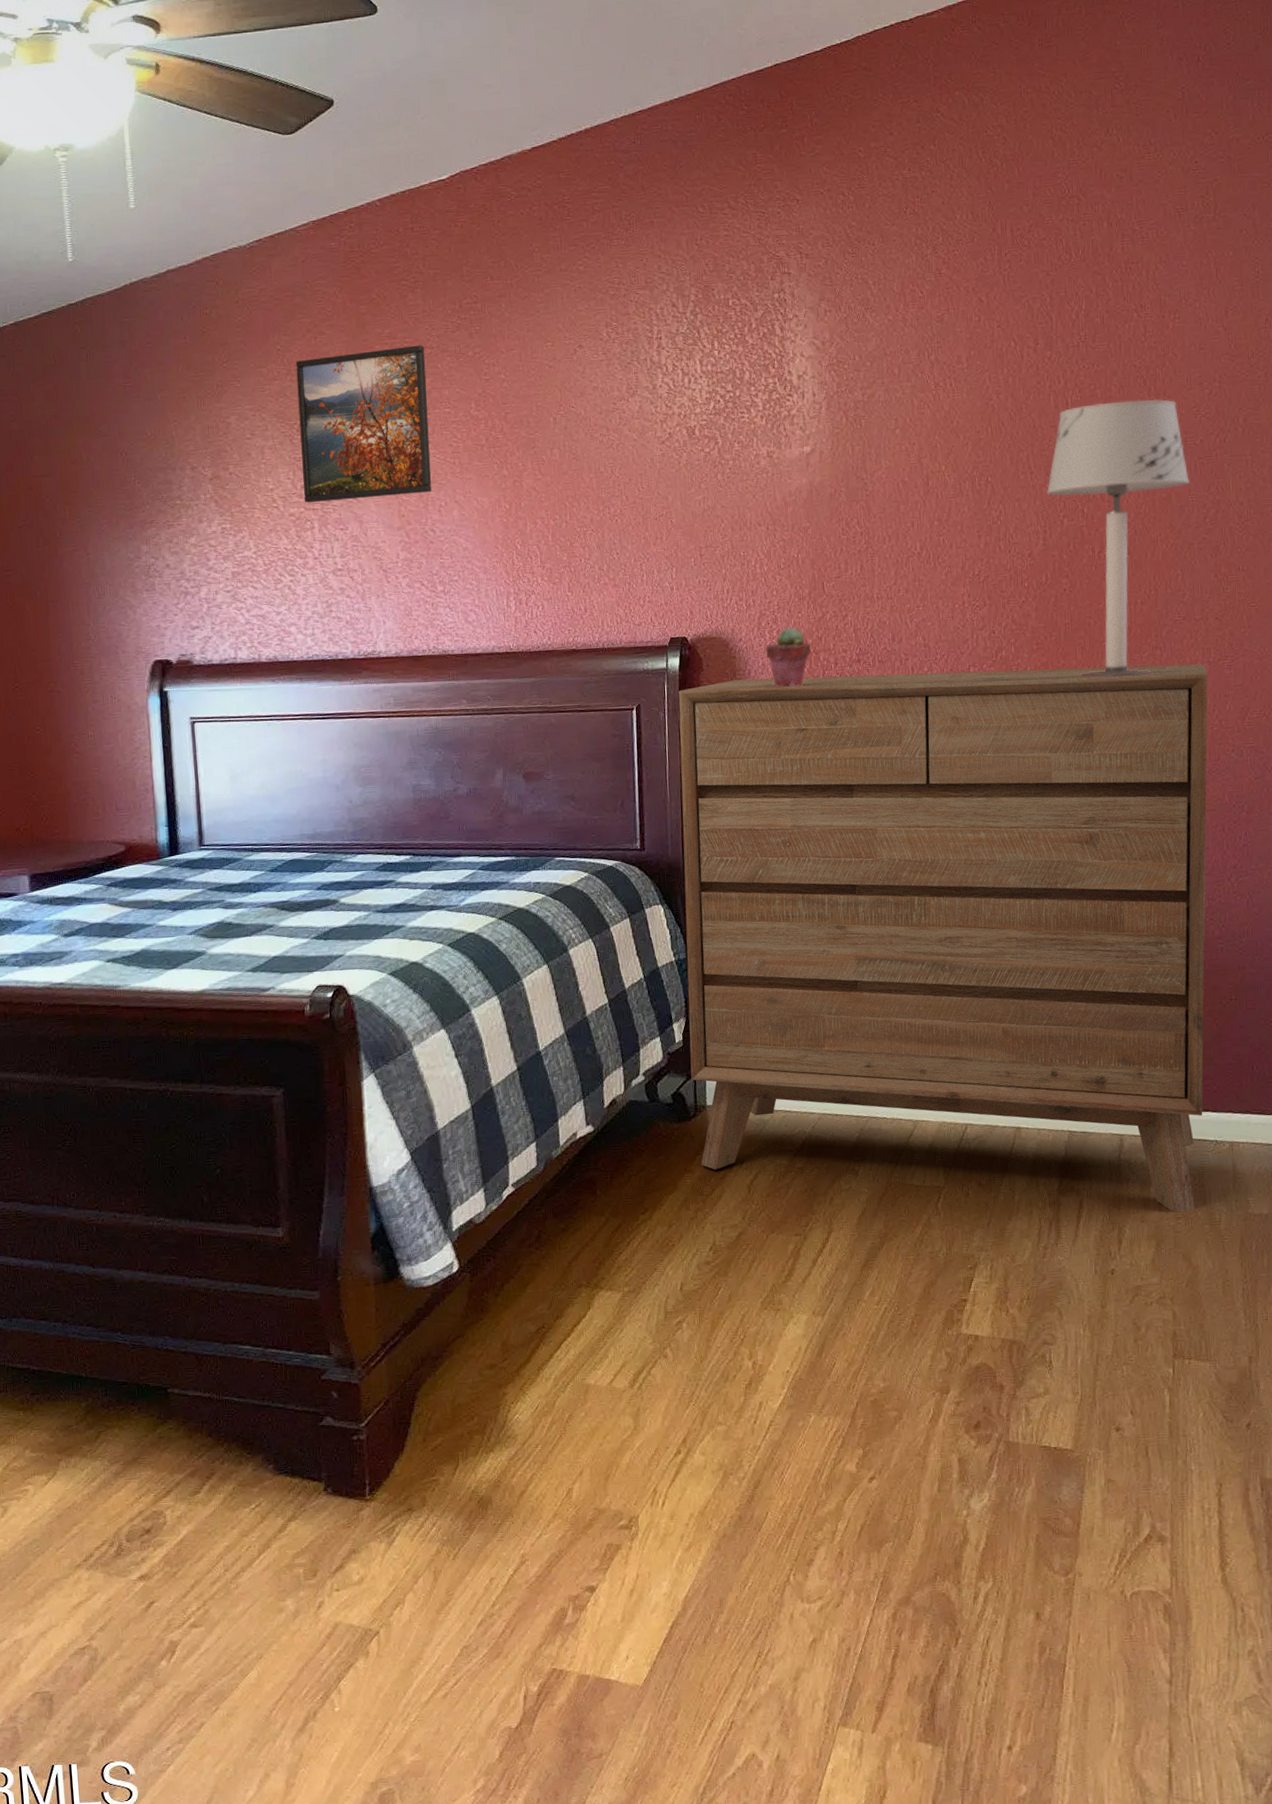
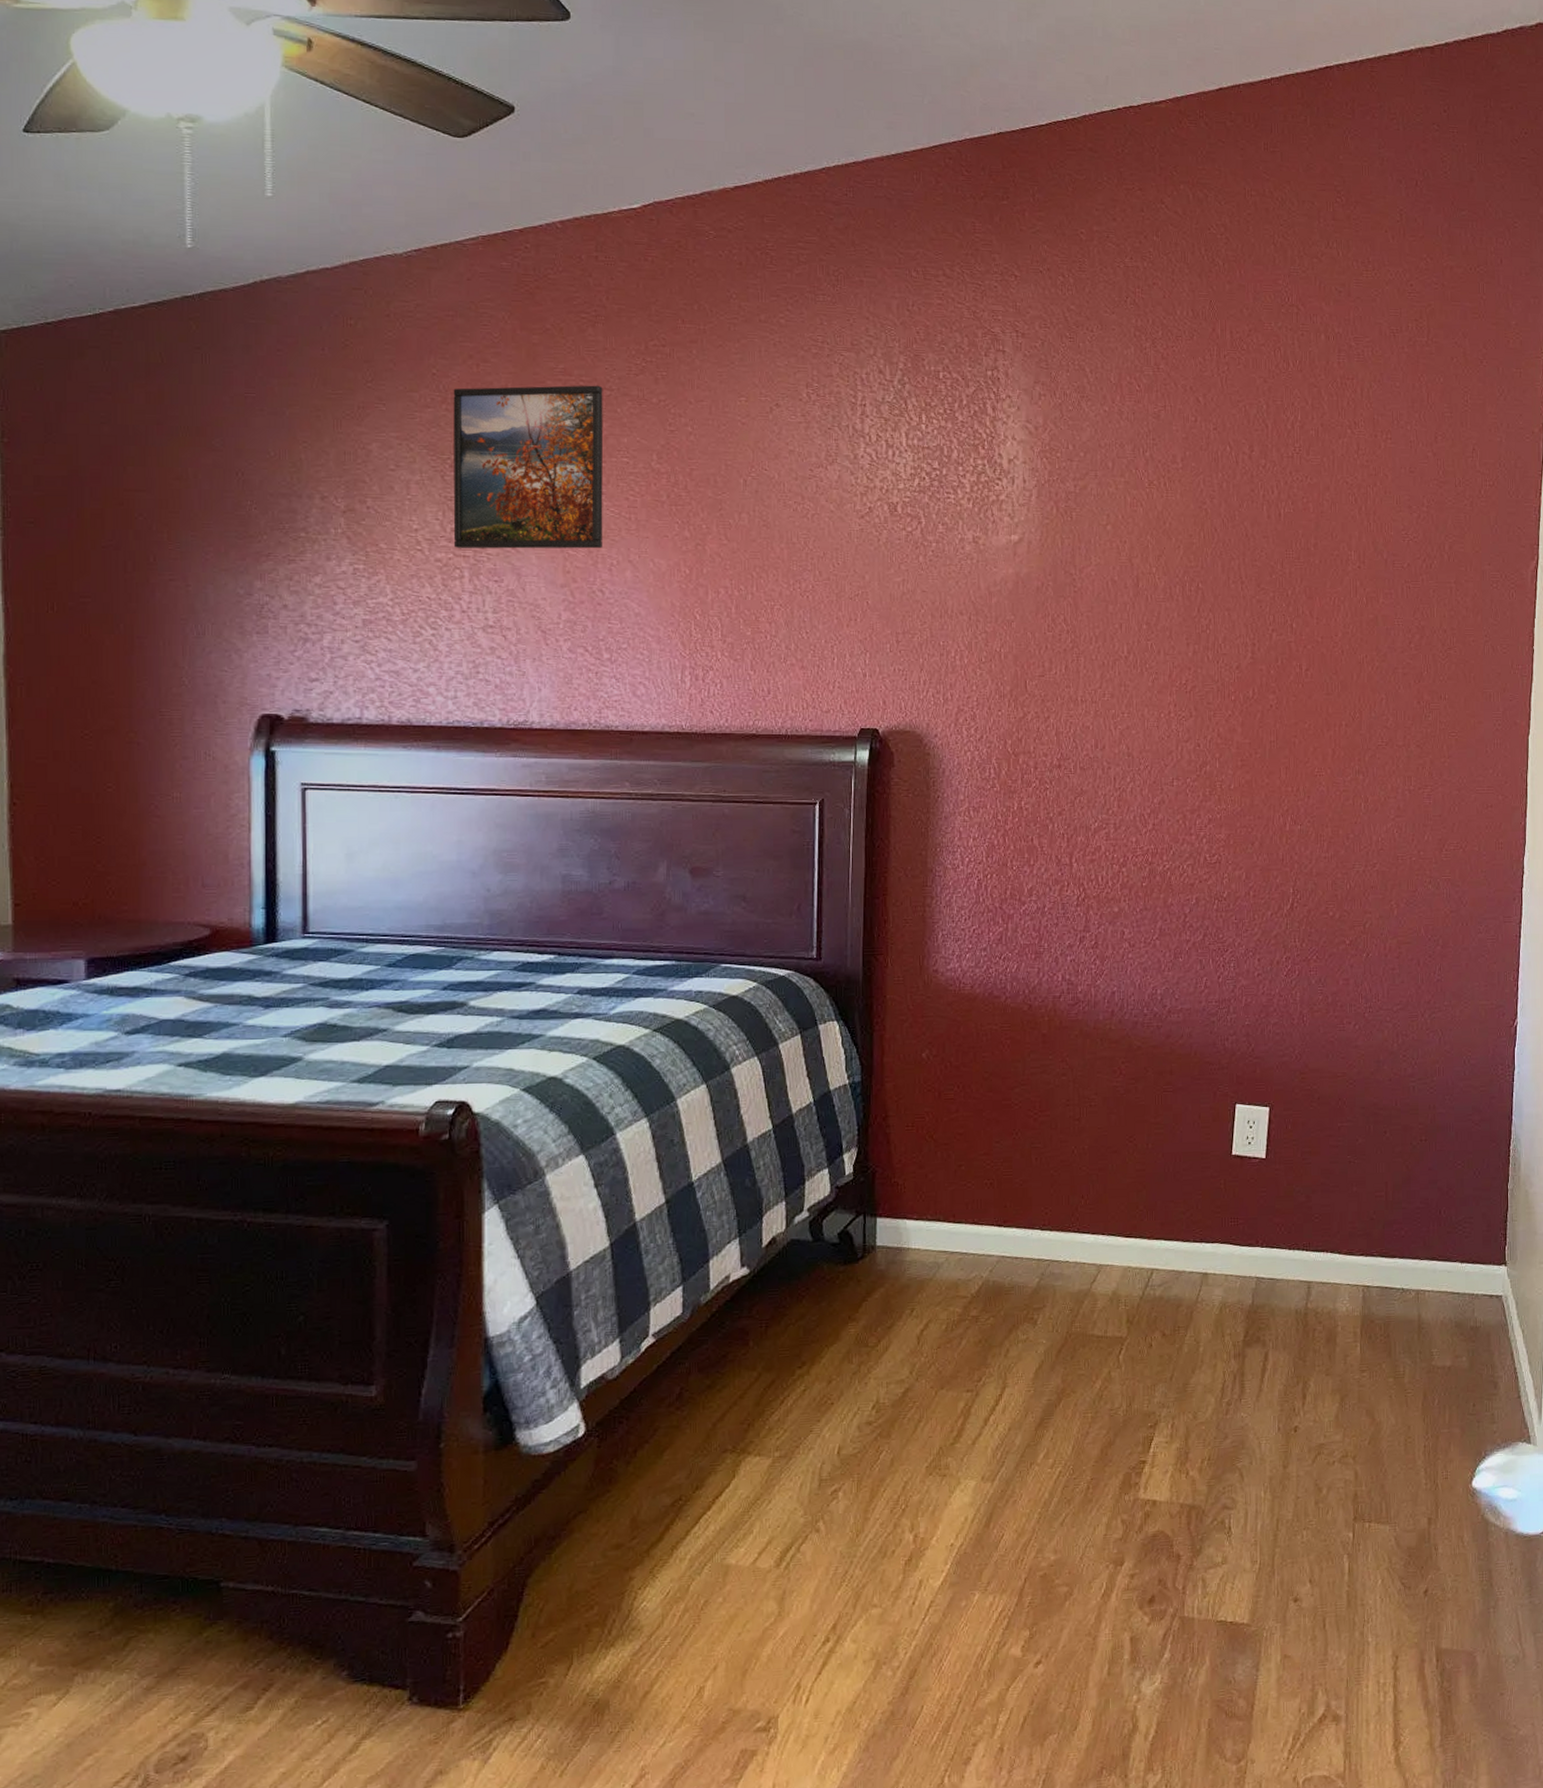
dresser: present [678,664,1208,1213] -> none [860,778,1408,1365]
potted succulent: present [765,627,812,687] -> none [961,726,1011,789]
table lamp: present [1046,399,1190,678] -> none [1256,517,1396,799]

